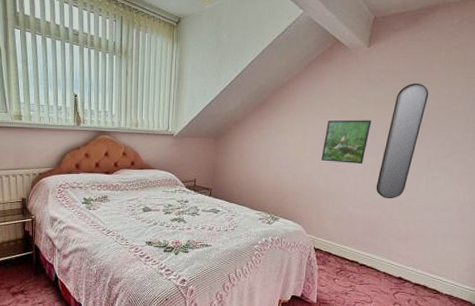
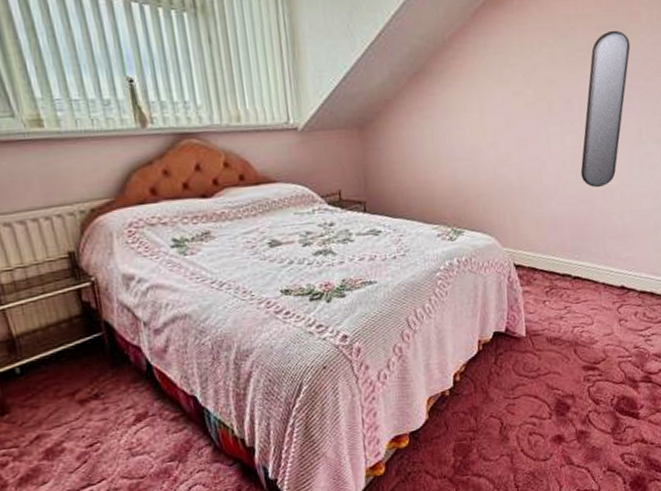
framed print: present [321,119,371,164] -> none [507,84,566,147]

